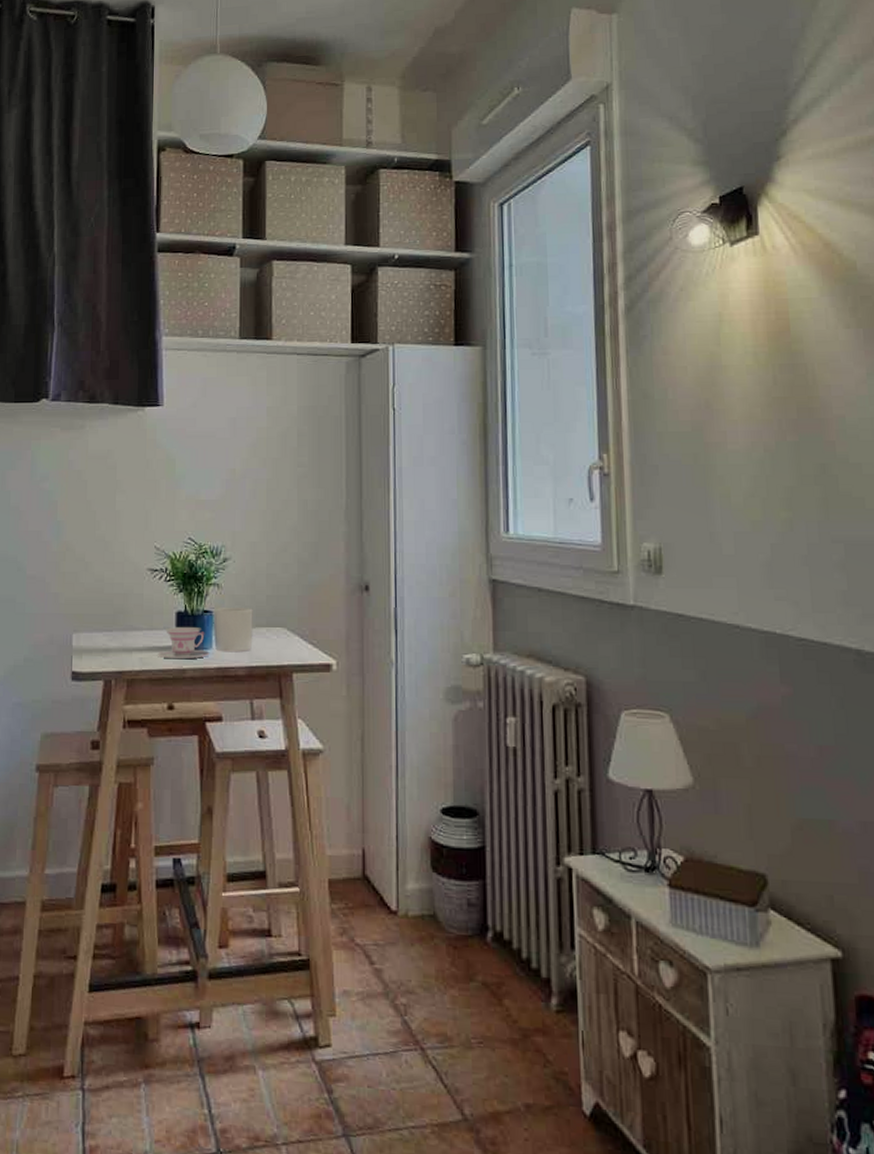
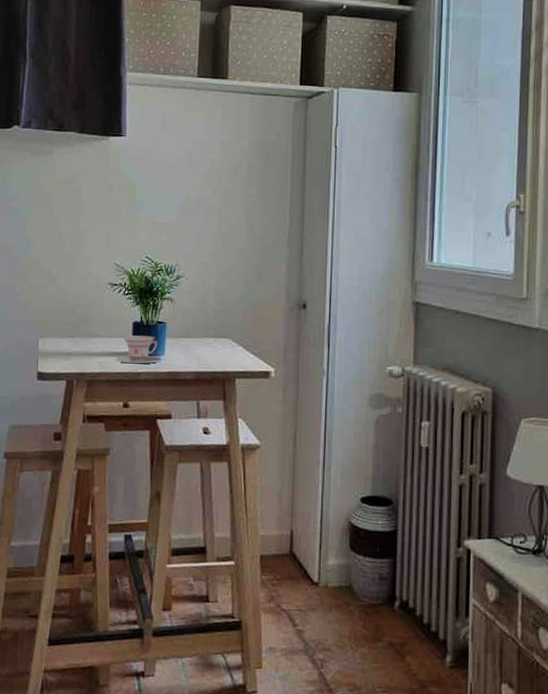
mug: present [213,607,253,653] -> none [166,319,202,360]

